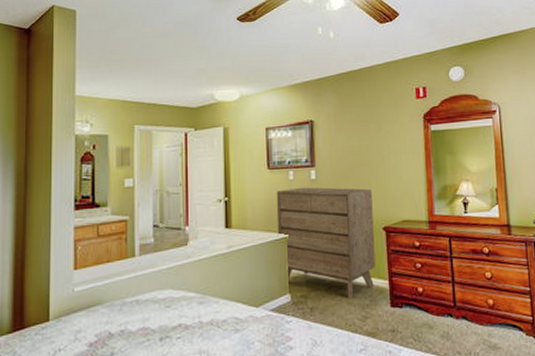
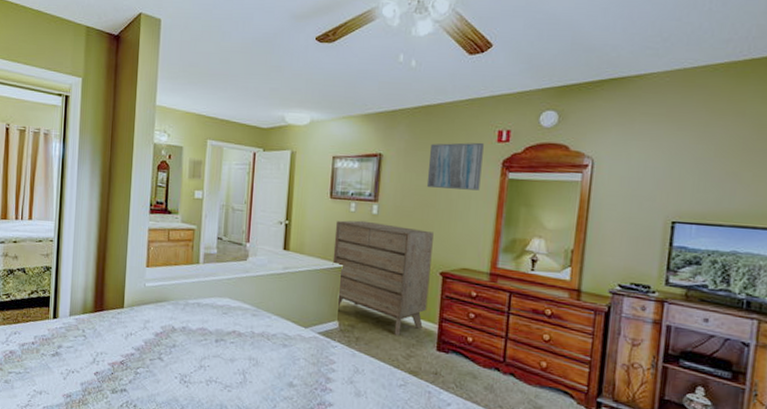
wall art: none [358,100,407,148] -> present [426,142,484,191]

